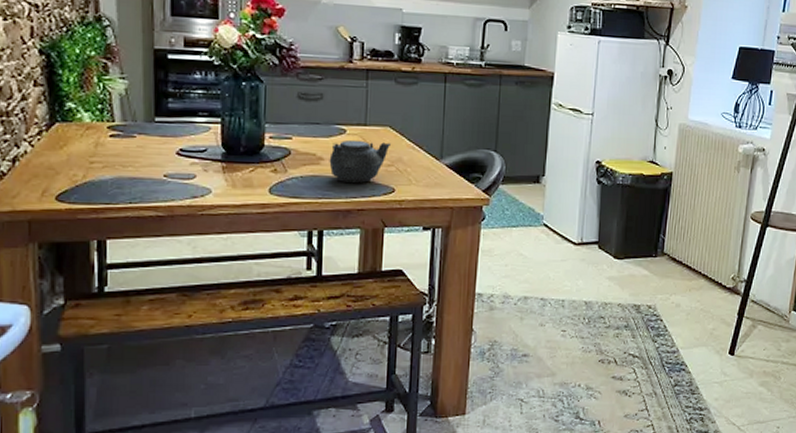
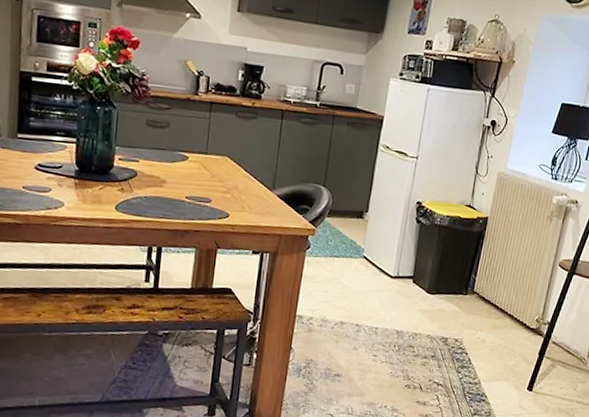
teapot: present [329,139,390,184] -> none [171,166,228,207]

